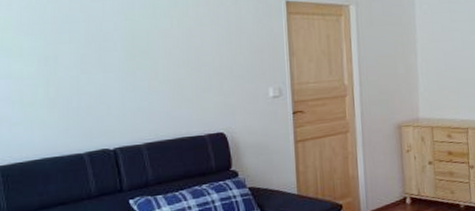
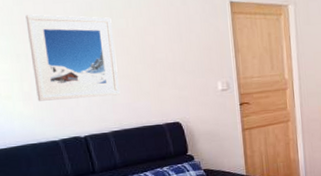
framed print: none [59,13,158,109] -> present [25,14,120,101]

